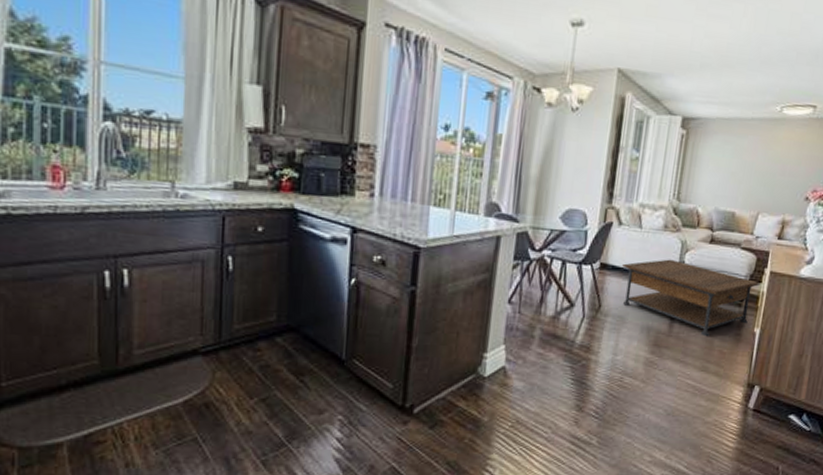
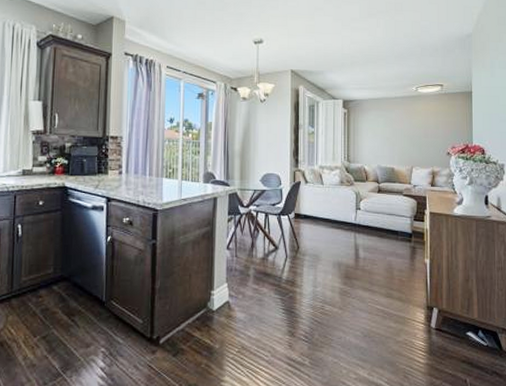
coffee table: present [622,259,761,337] -> none [312,207,424,269]

